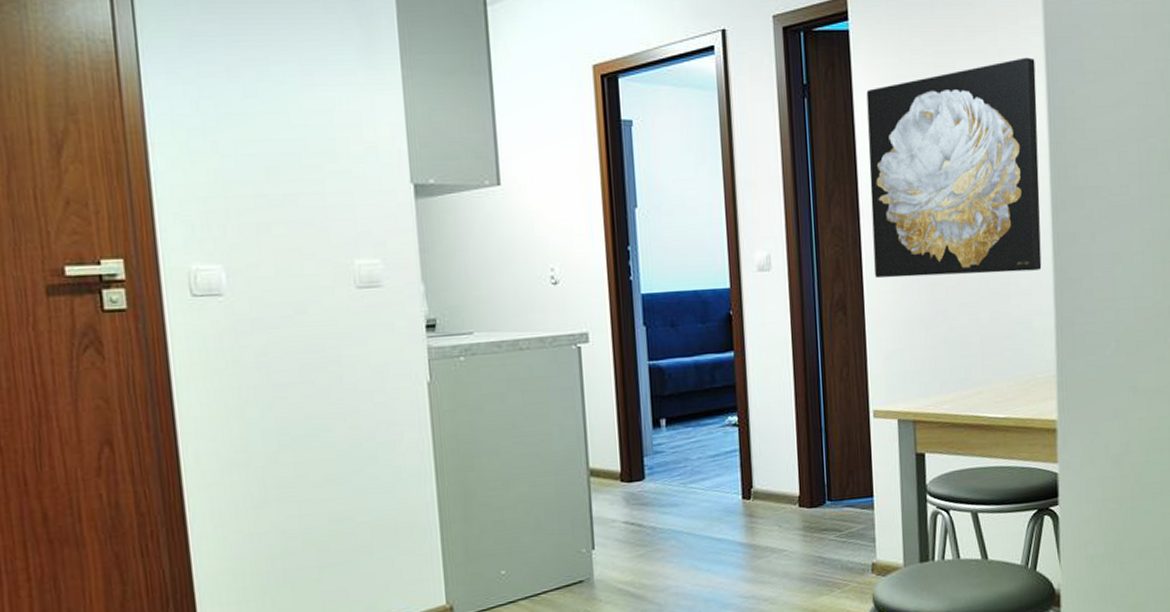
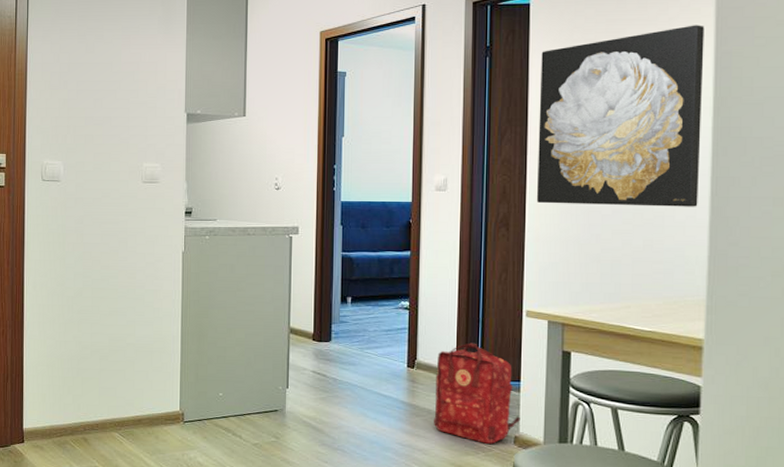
backpack: none [776,457,877,578] -> present [434,343,520,444]

